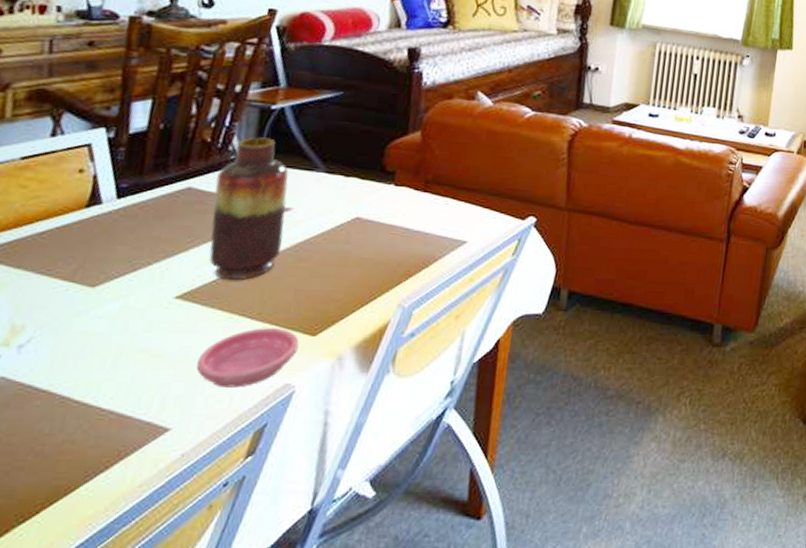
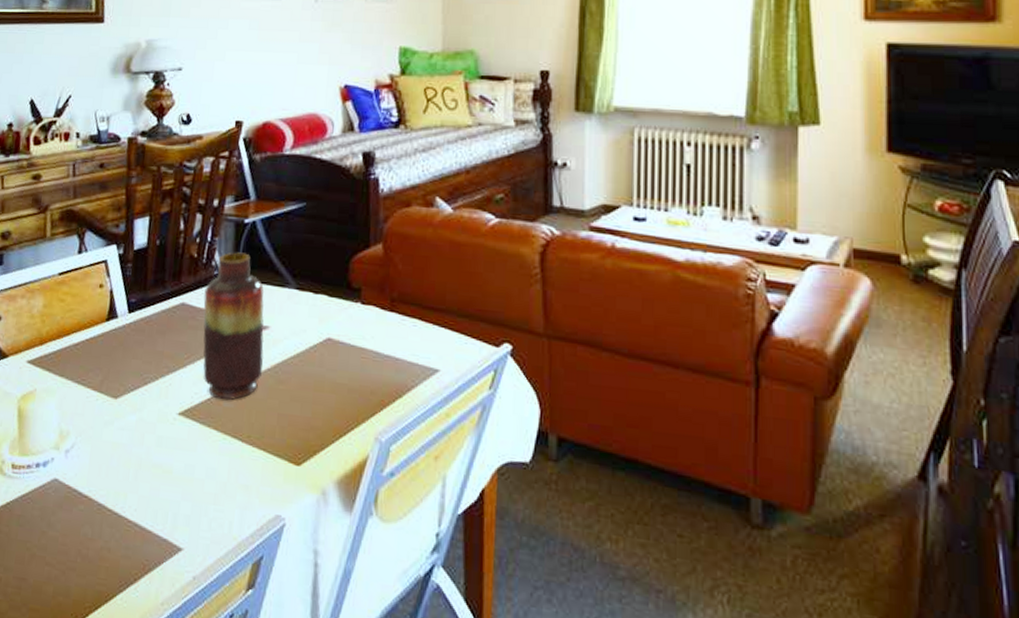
saucer: present [196,328,299,388] -> none [200,452,285,514]

